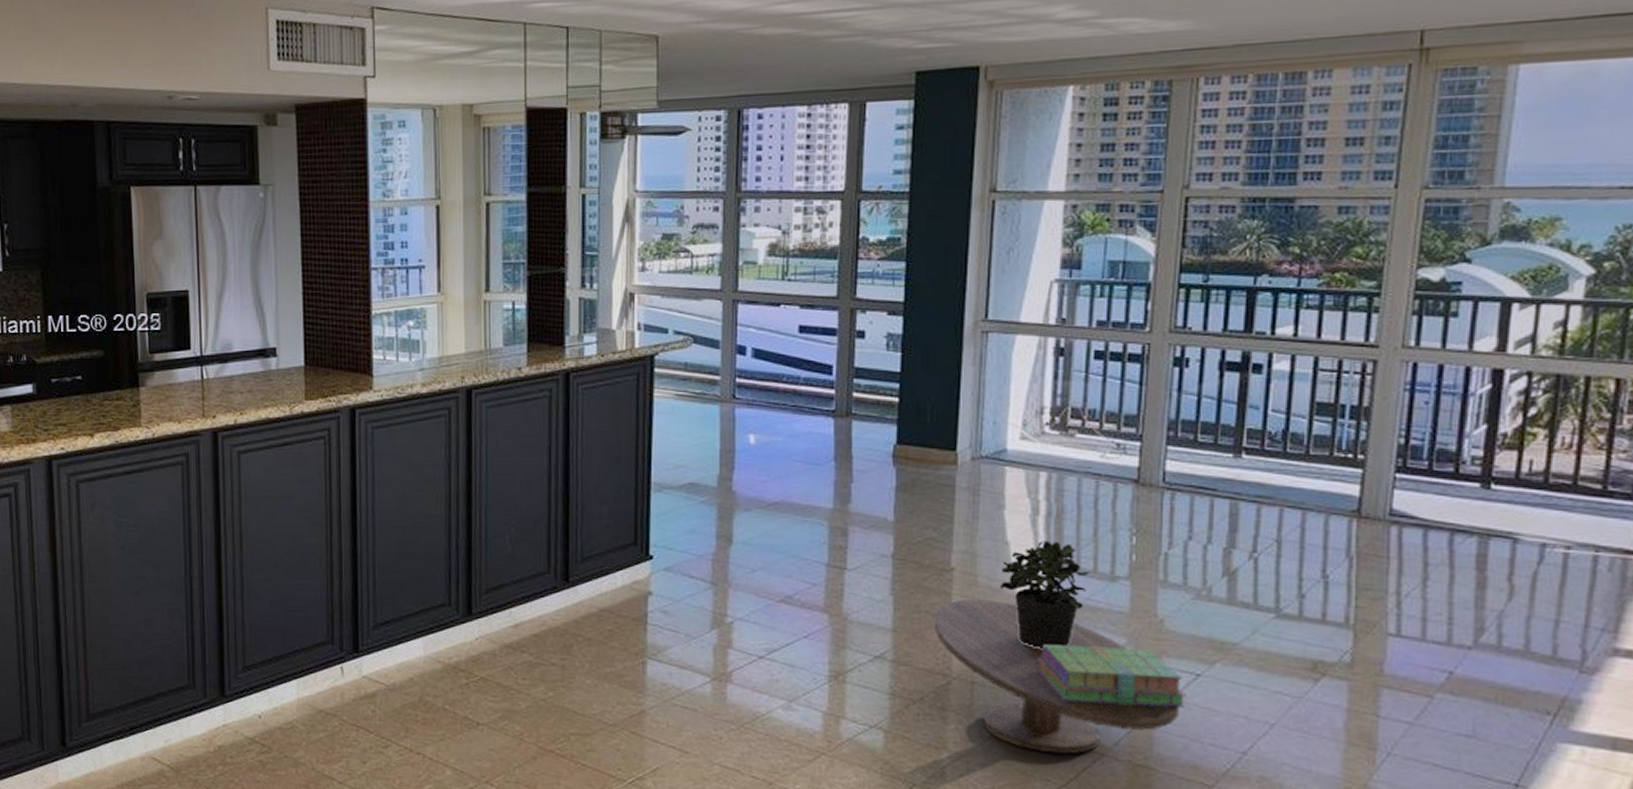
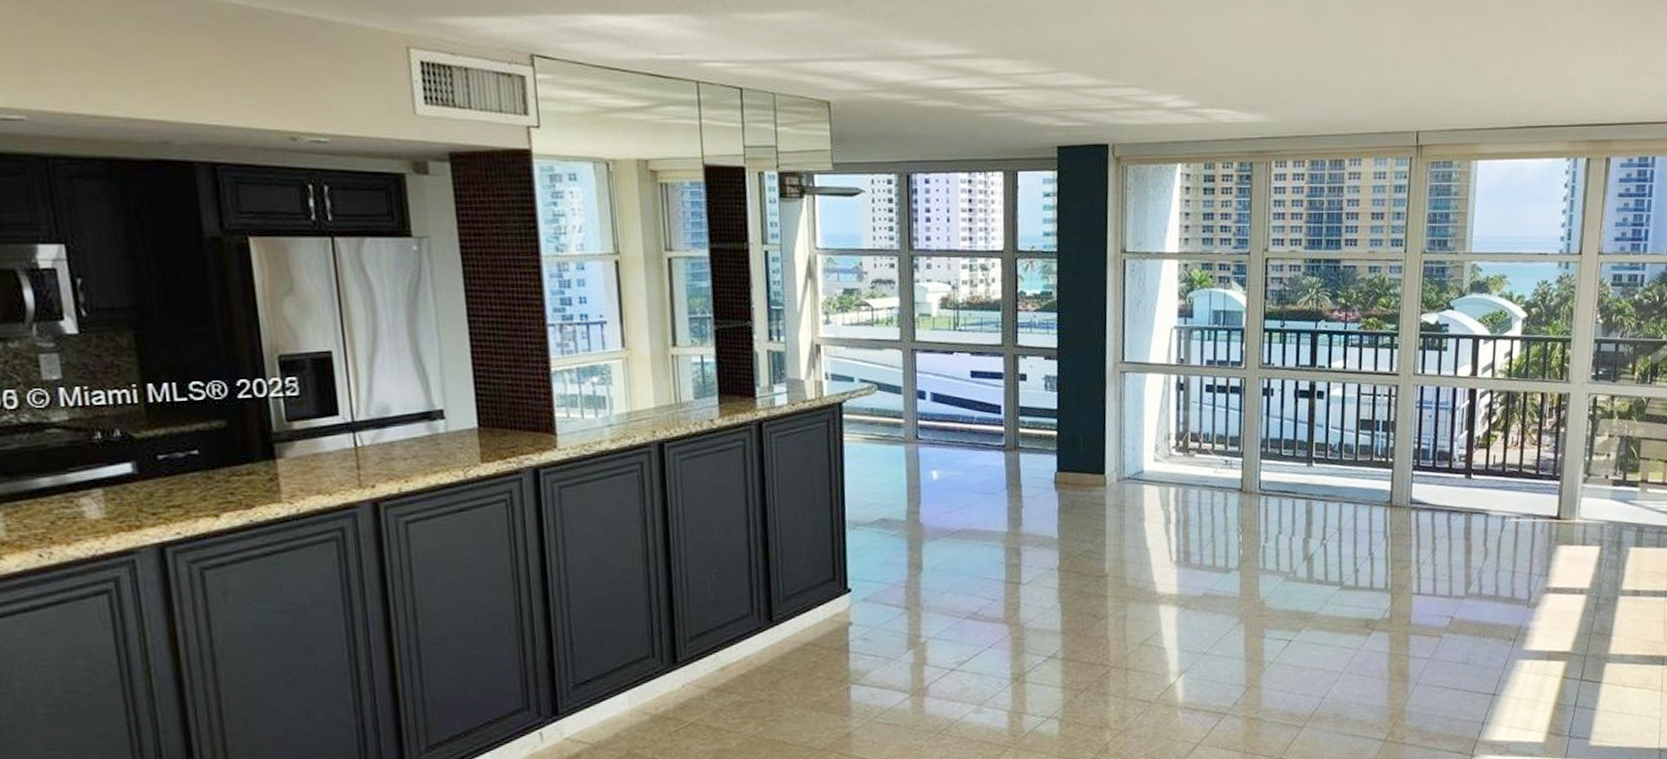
coffee table: present [935,599,1179,755] -> none [1094,598,1278,719]
potted plant: present [1001,541,1089,649] -> none [1144,544,1210,634]
stack of books: present [1036,644,1186,708] -> none [1174,624,1282,675]

